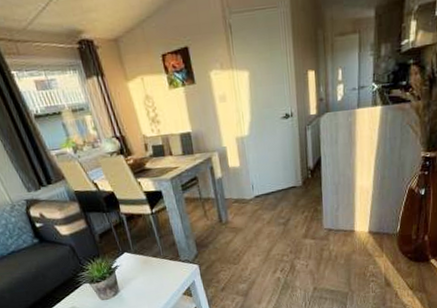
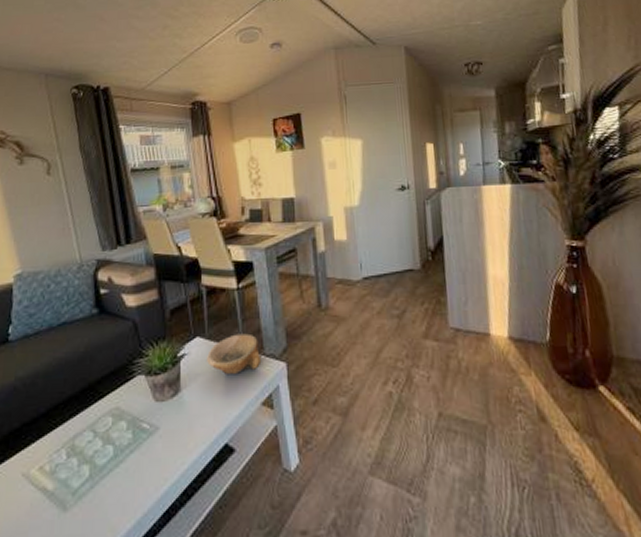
bowl: none [135,246,179,278] -> present [207,333,262,376]

